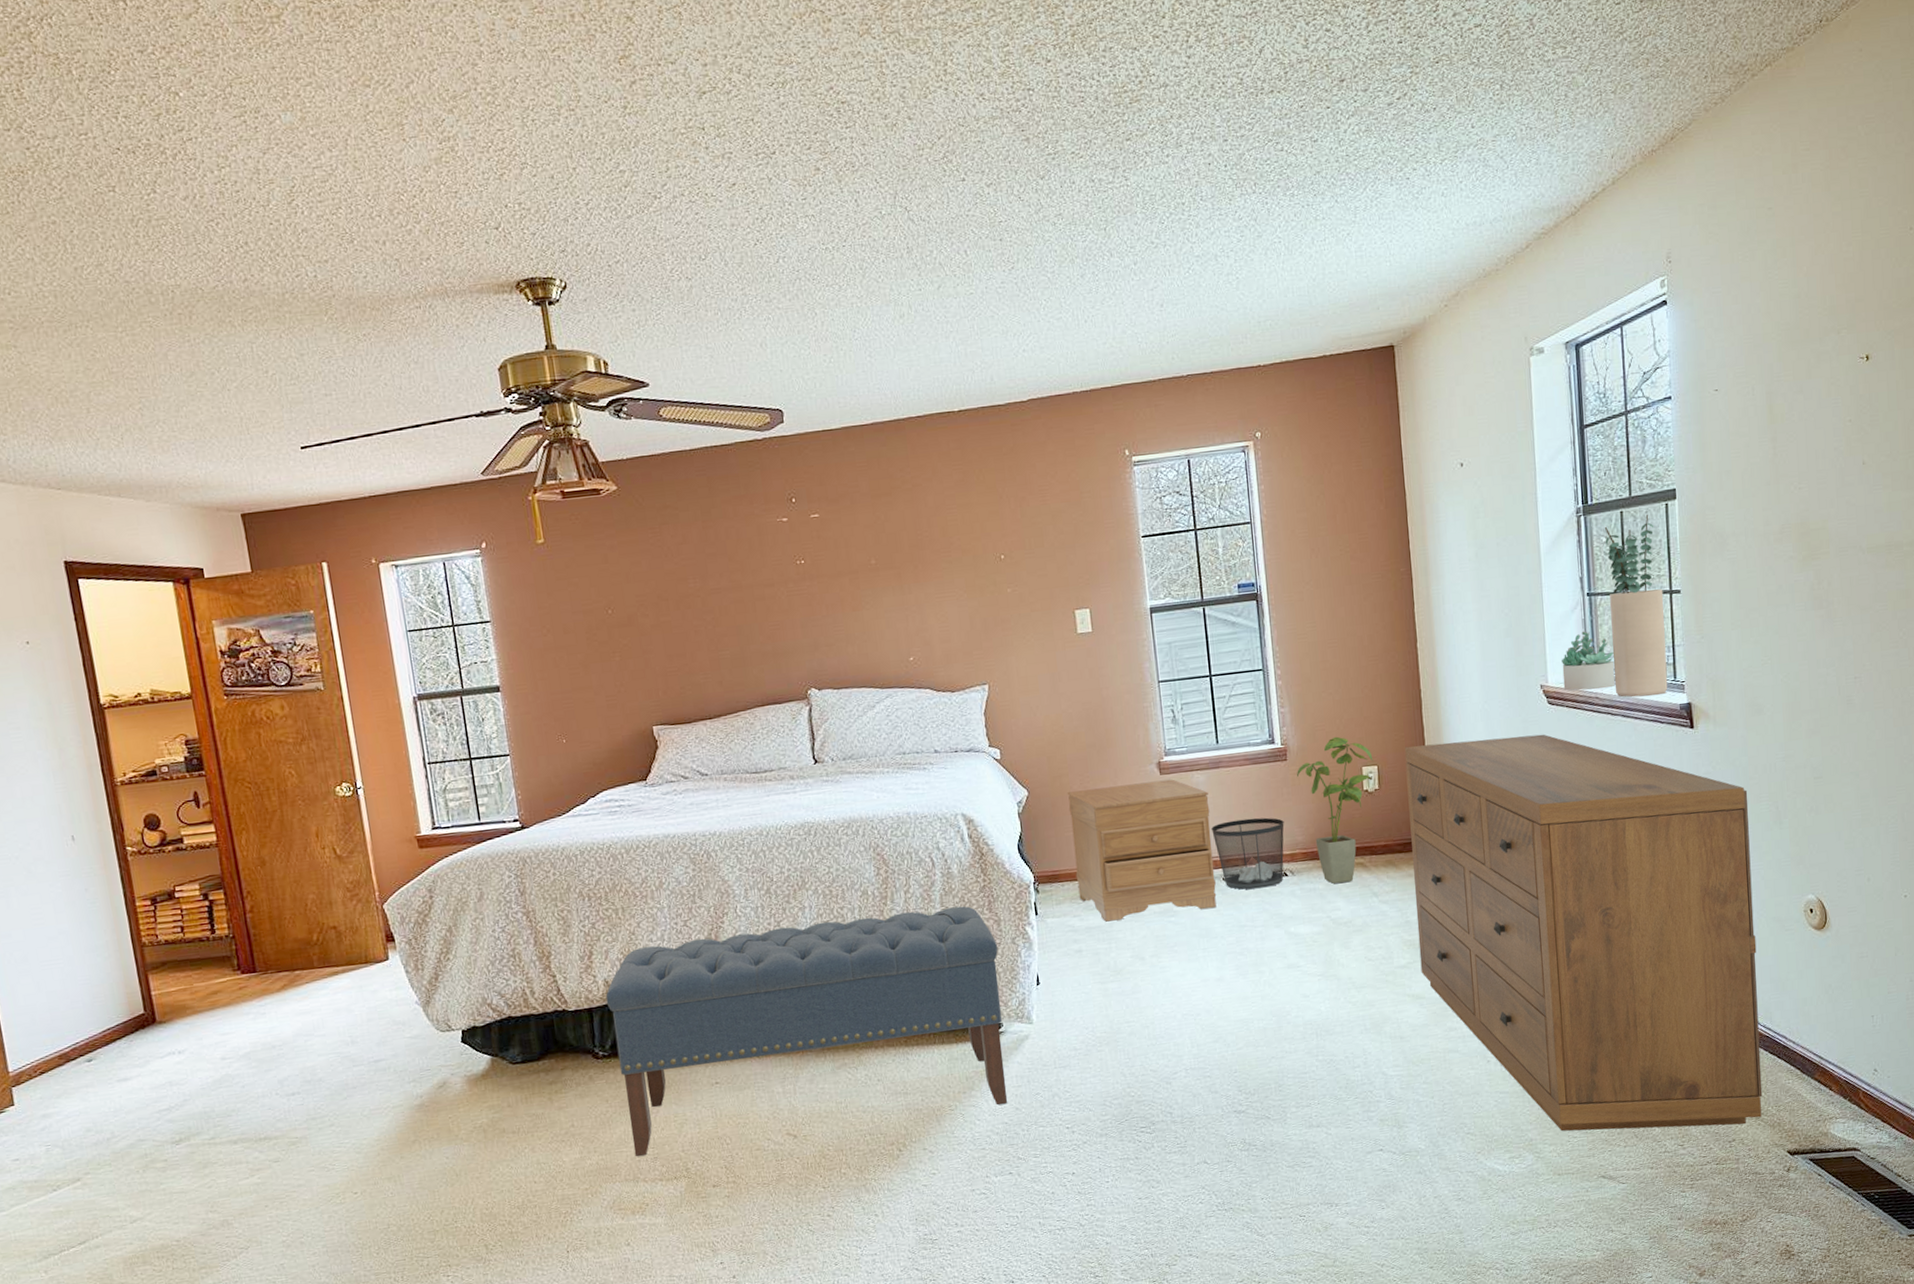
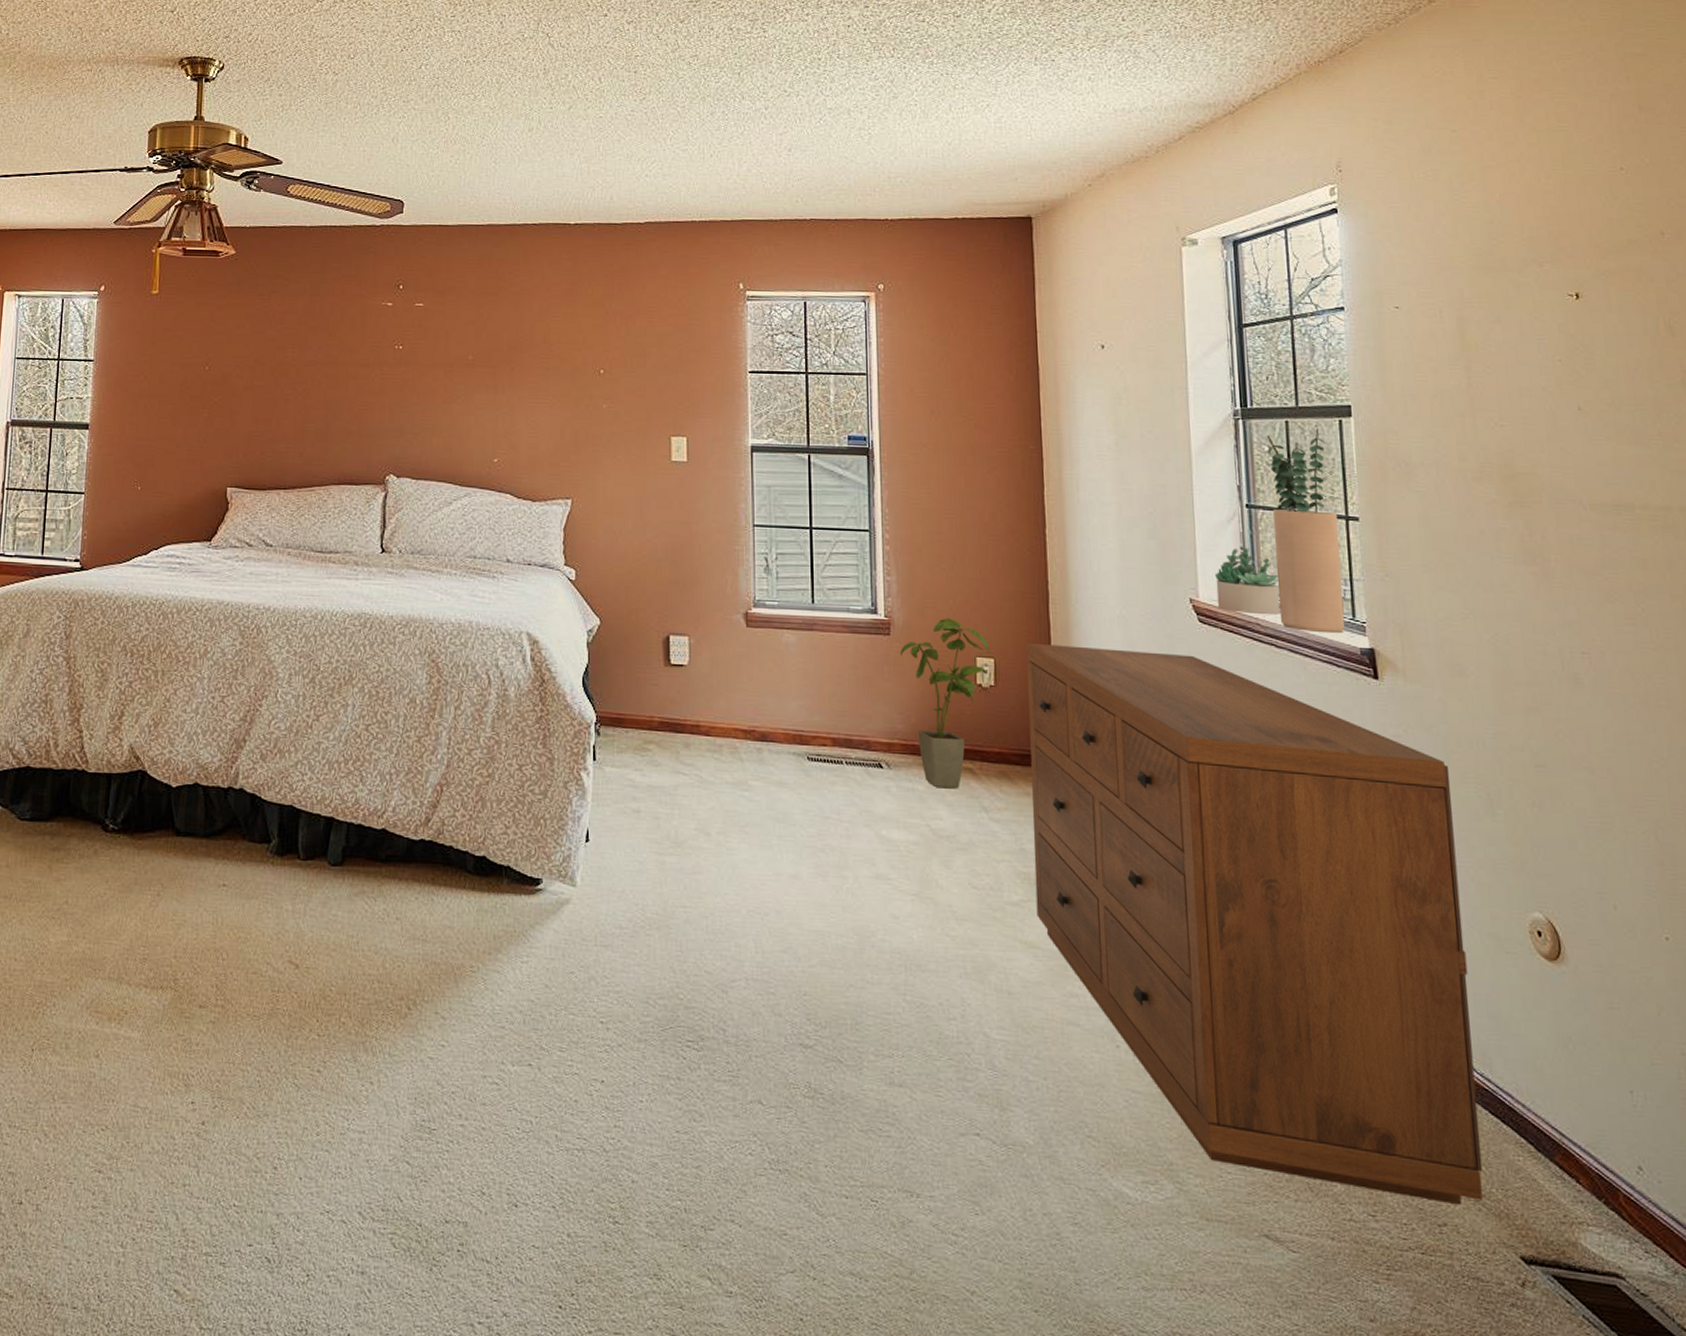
bench: present [605,906,1008,1156] -> none [124,717,548,978]
nightstand: present [1067,779,1217,922] -> none [642,629,799,789]
waste bin: present [1211,817,1284,890] -> none [799,692,883,777]

